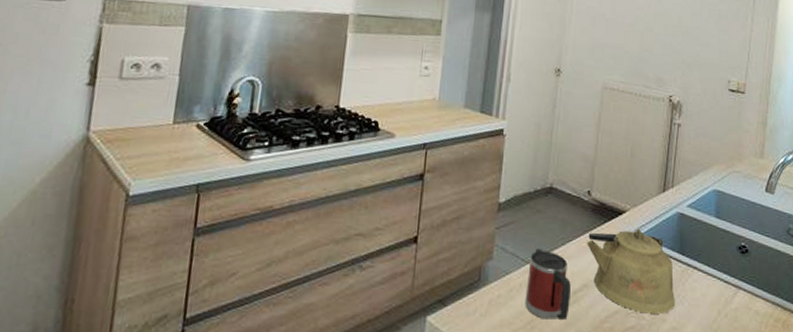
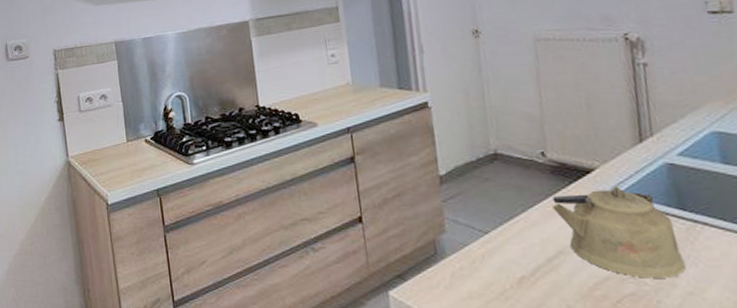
mug: present [525,248,571,321] -> none [487,217,547,291]

